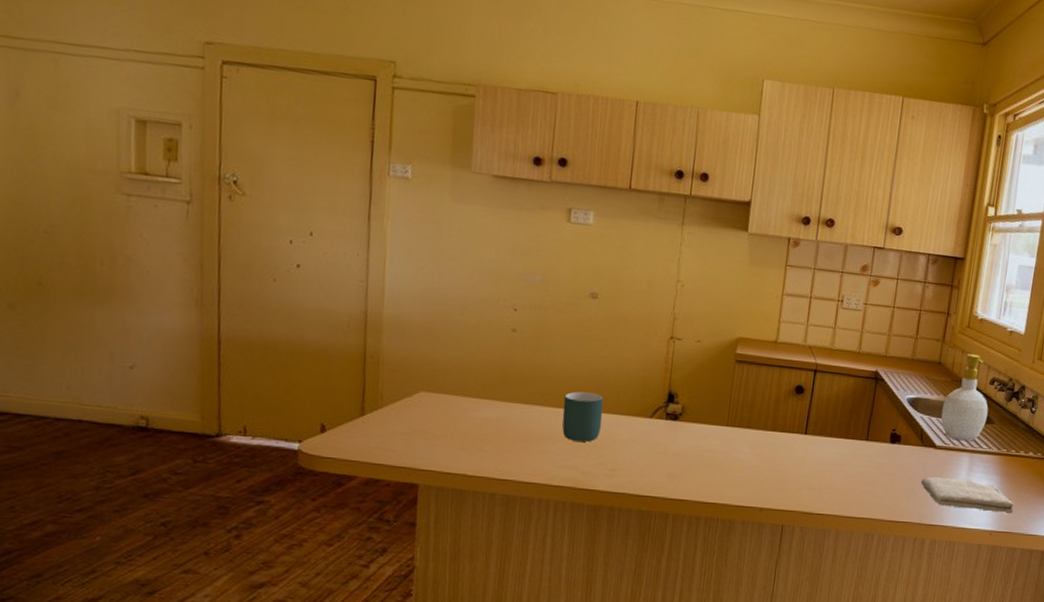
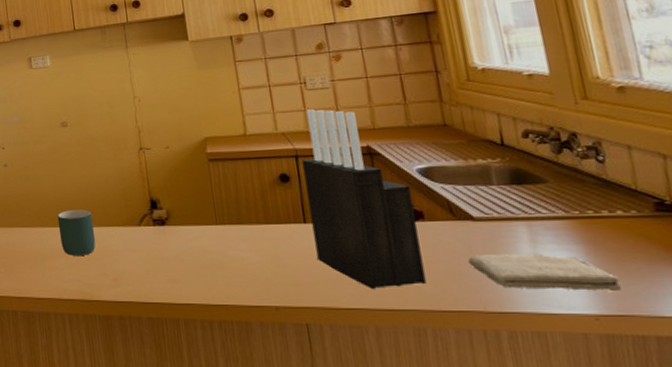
knife block: none [807,327,898,498] -> present [302,109,427,289]
soap bottle: present [941,354,989,441] -> none [466,108,535,208]

